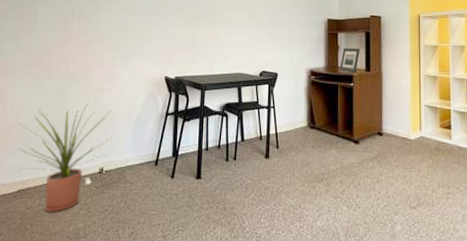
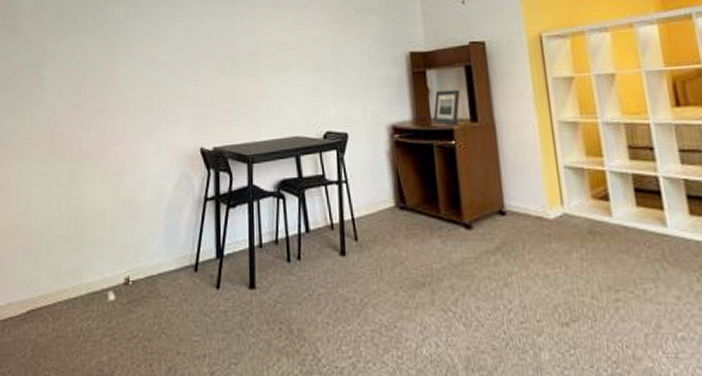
house plant: present [18,102,112,212] -> none [25,188,138,340]

